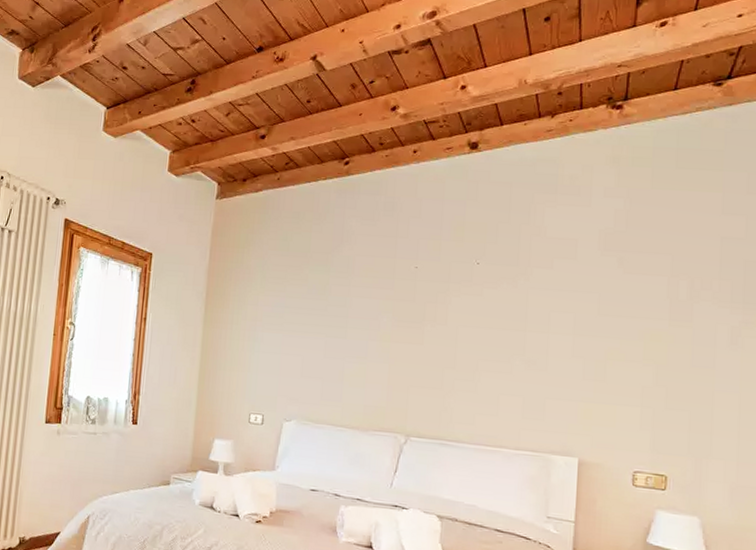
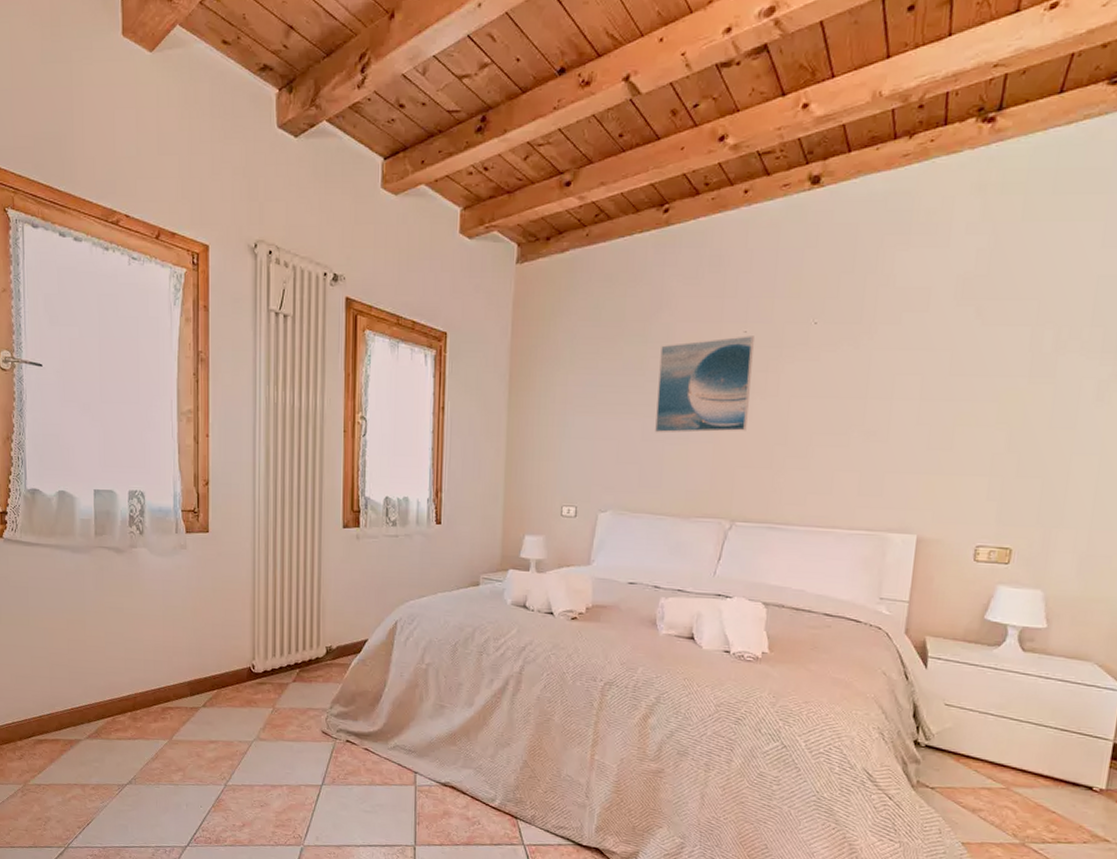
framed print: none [336,270,424,354] -> present [655,336,754,433]

